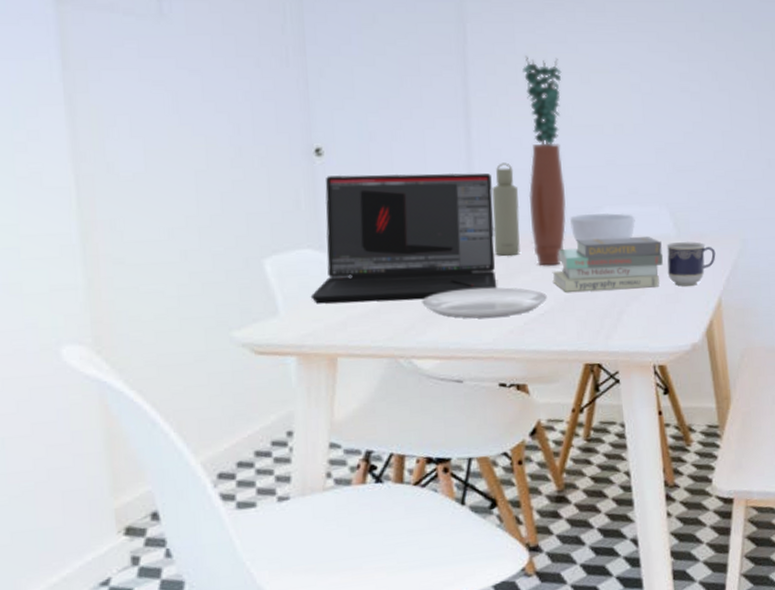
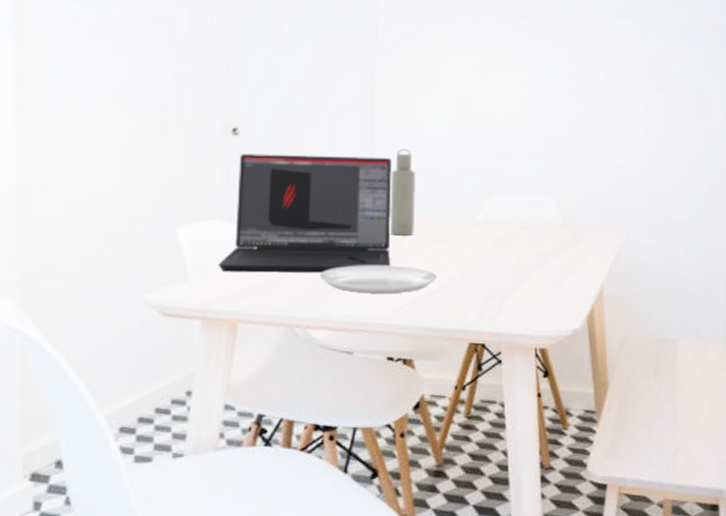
vase: present [522,55,566,266] -> none [425,51,462,247]
books: present [552,236,664,292] -> none [443,223,549,274]
bowl: present [569,213,635,241] -> none [462,201,524,225]
cup: present [666,242,716,286] -> none [552,231,600,274]

